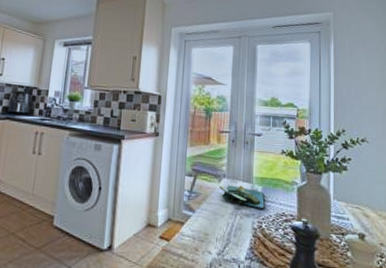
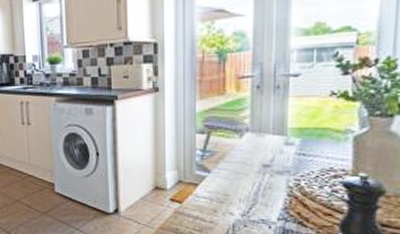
platter: present [219,185,266,208] -> none [240,140,306,164]

